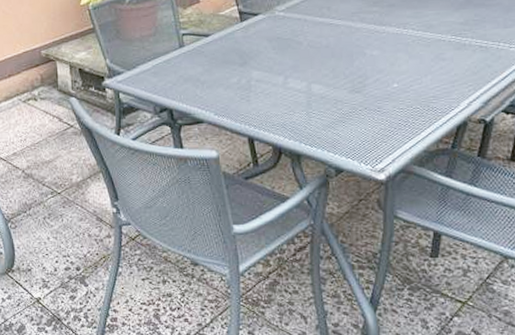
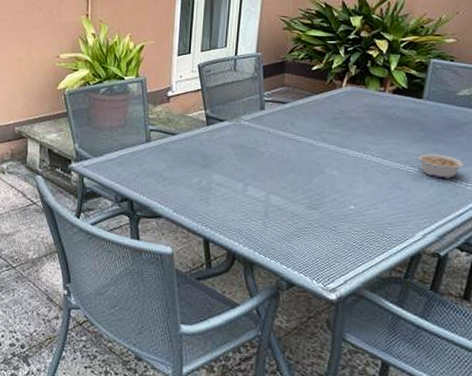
legume: none [458,19,506,43] -> present [416,153,464,179]

